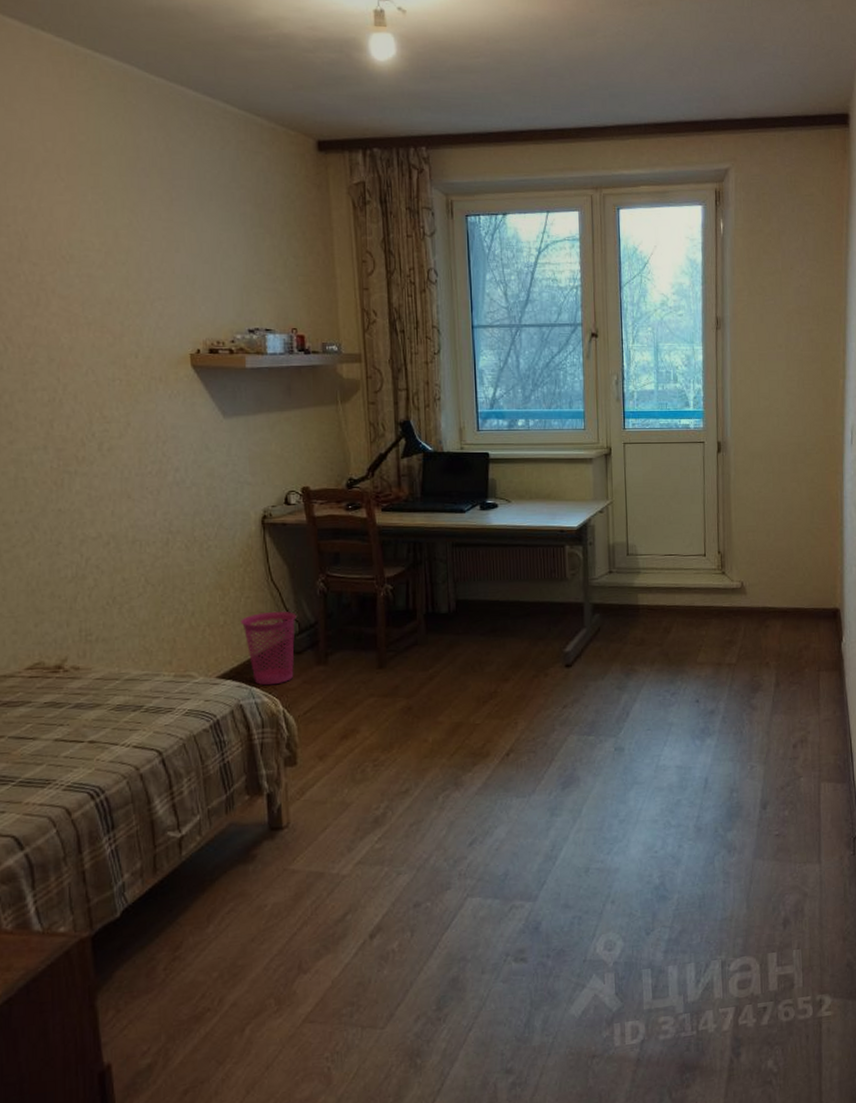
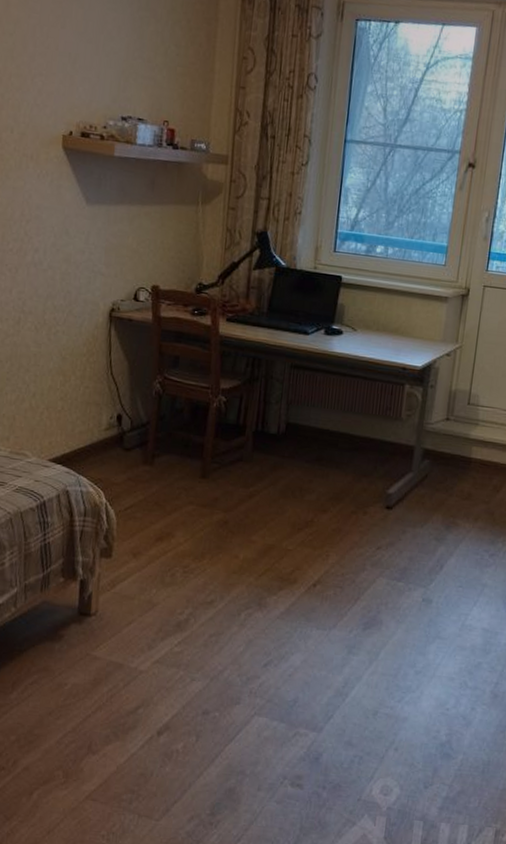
waste basket: present [241,611,297,686] -> none [77,404,130,477]

